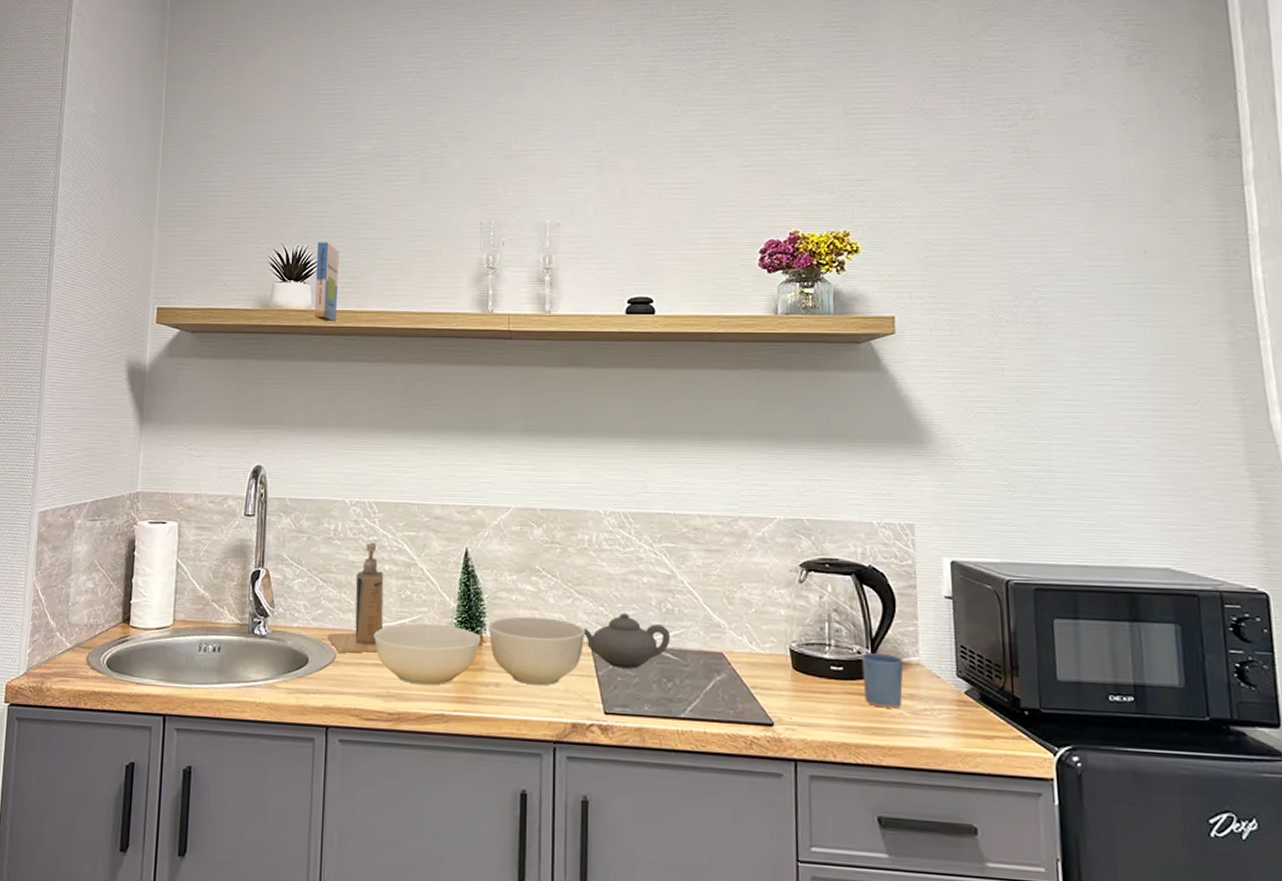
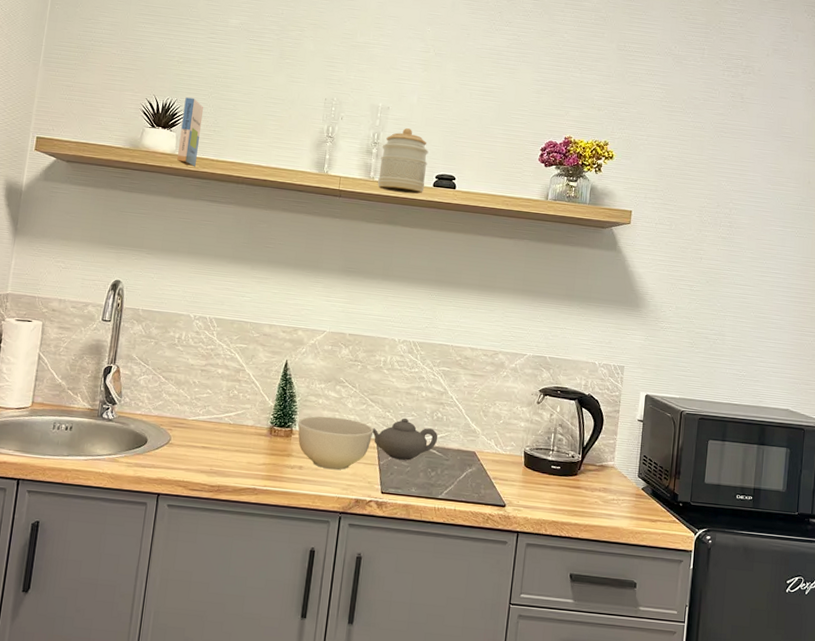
soap dispenser: present [328,542,384,653] -> none [165,350,217,438]
bowl: present [374,623,481,686] -> none [204,416,291,466]
jar: none [556,246,615,326] -> present [377,128,429,195]
mug: present [861,652,904,709] -> none [572,457,603,498]

